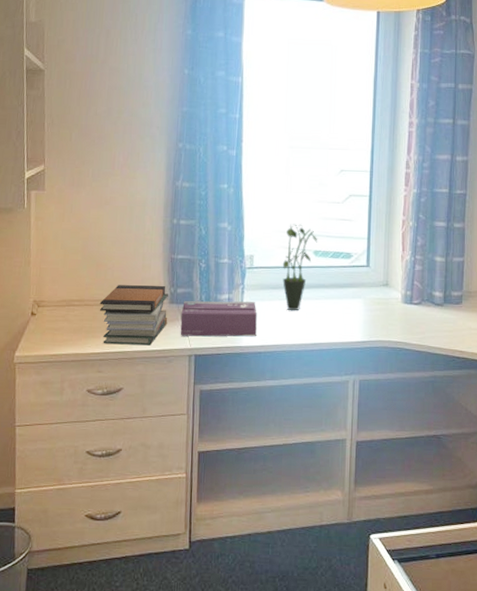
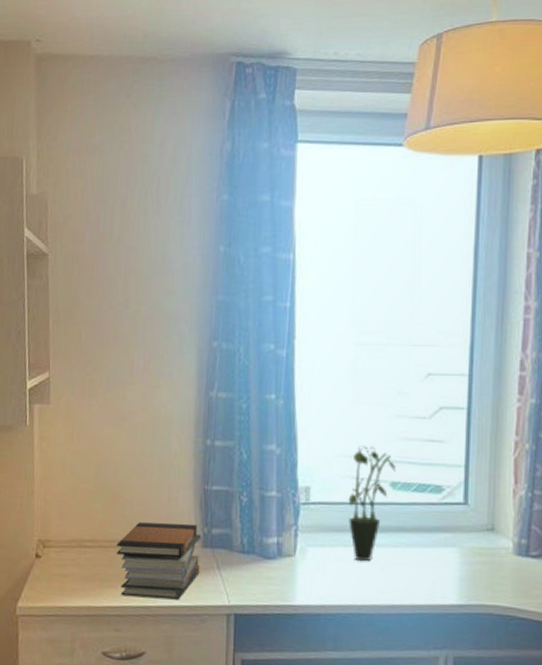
tissue box: present [180,300,257,337] -> none [215,544,315,593]

